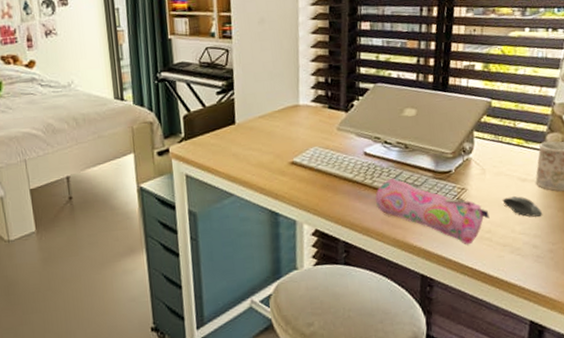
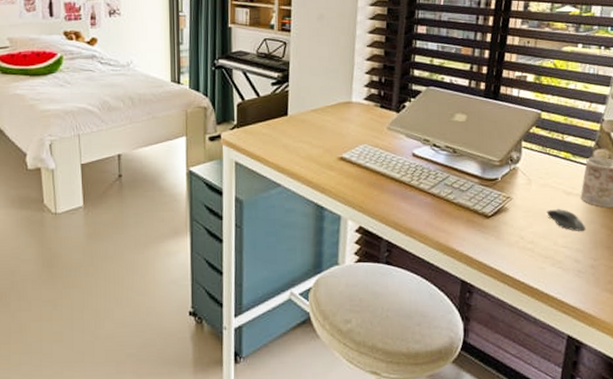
pencil case: present [375,177,490,245] -> none [421,181,533,254]

